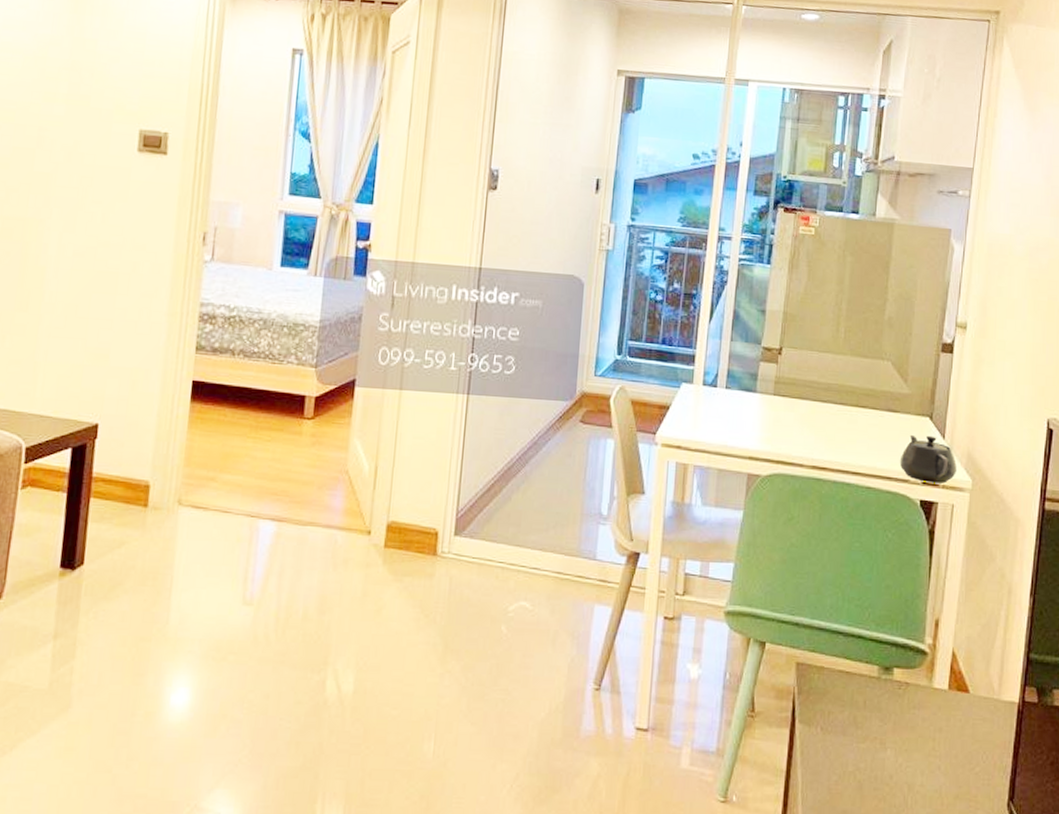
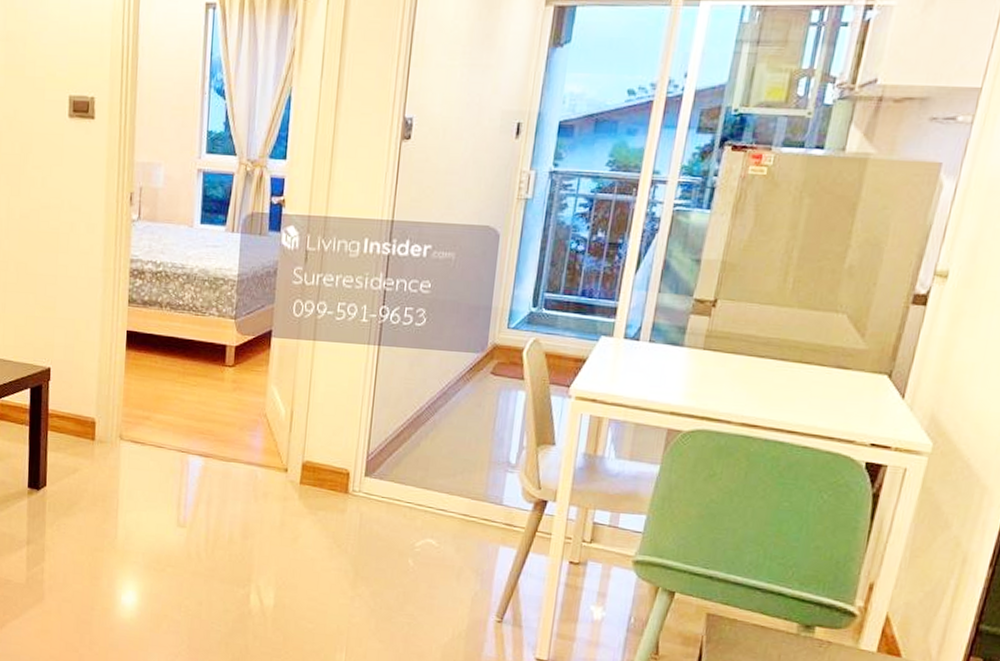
teapot: present [899,434,957,484] -> none [845,393,916,446]

